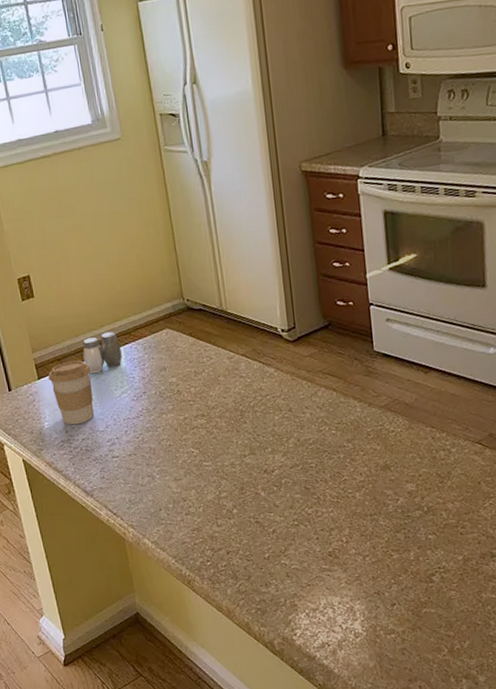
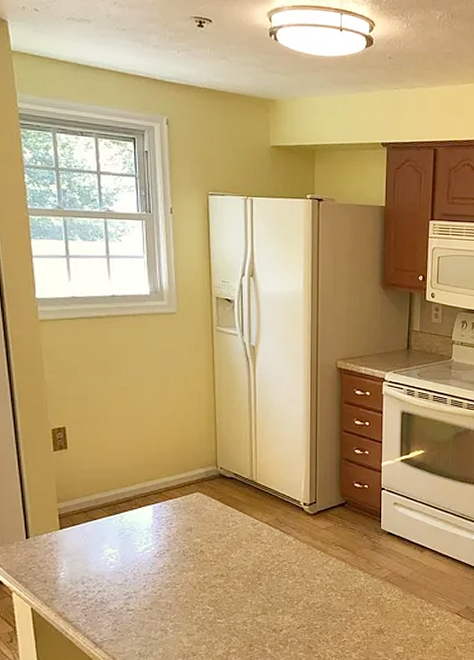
coffee cup: present [48,360,95,425] -> none [71,514,117,577]
salt and pepper shaker: present [83,332,122,374] -> none [111,490,150,529]

